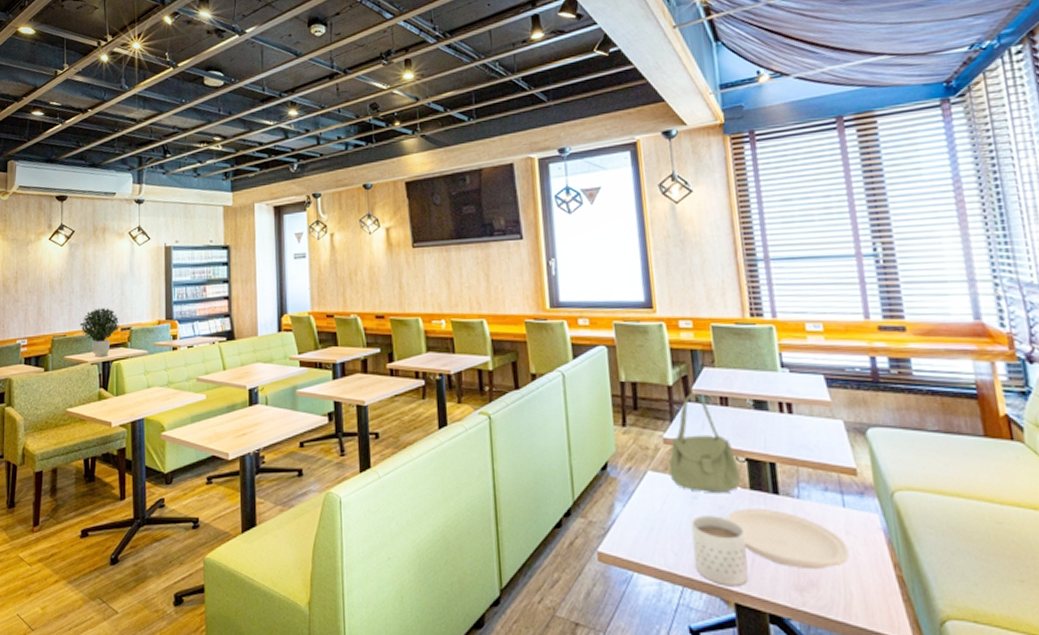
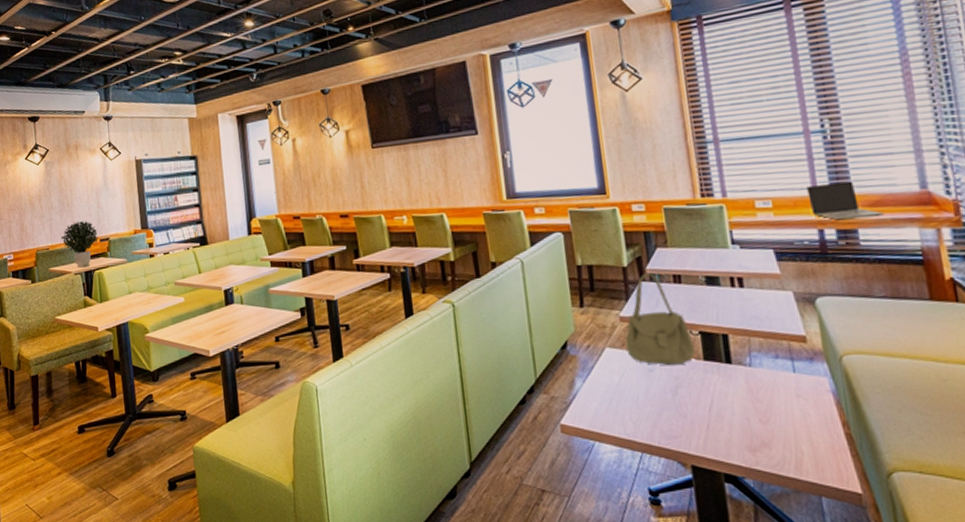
mug: present [691,515,749,586] -> none [648,386,704,449]
plate: present [726,507,850,570] -> none [682,377,800,432]
laptop: none [858,308,937,348] -> present [807,181,884,221]

